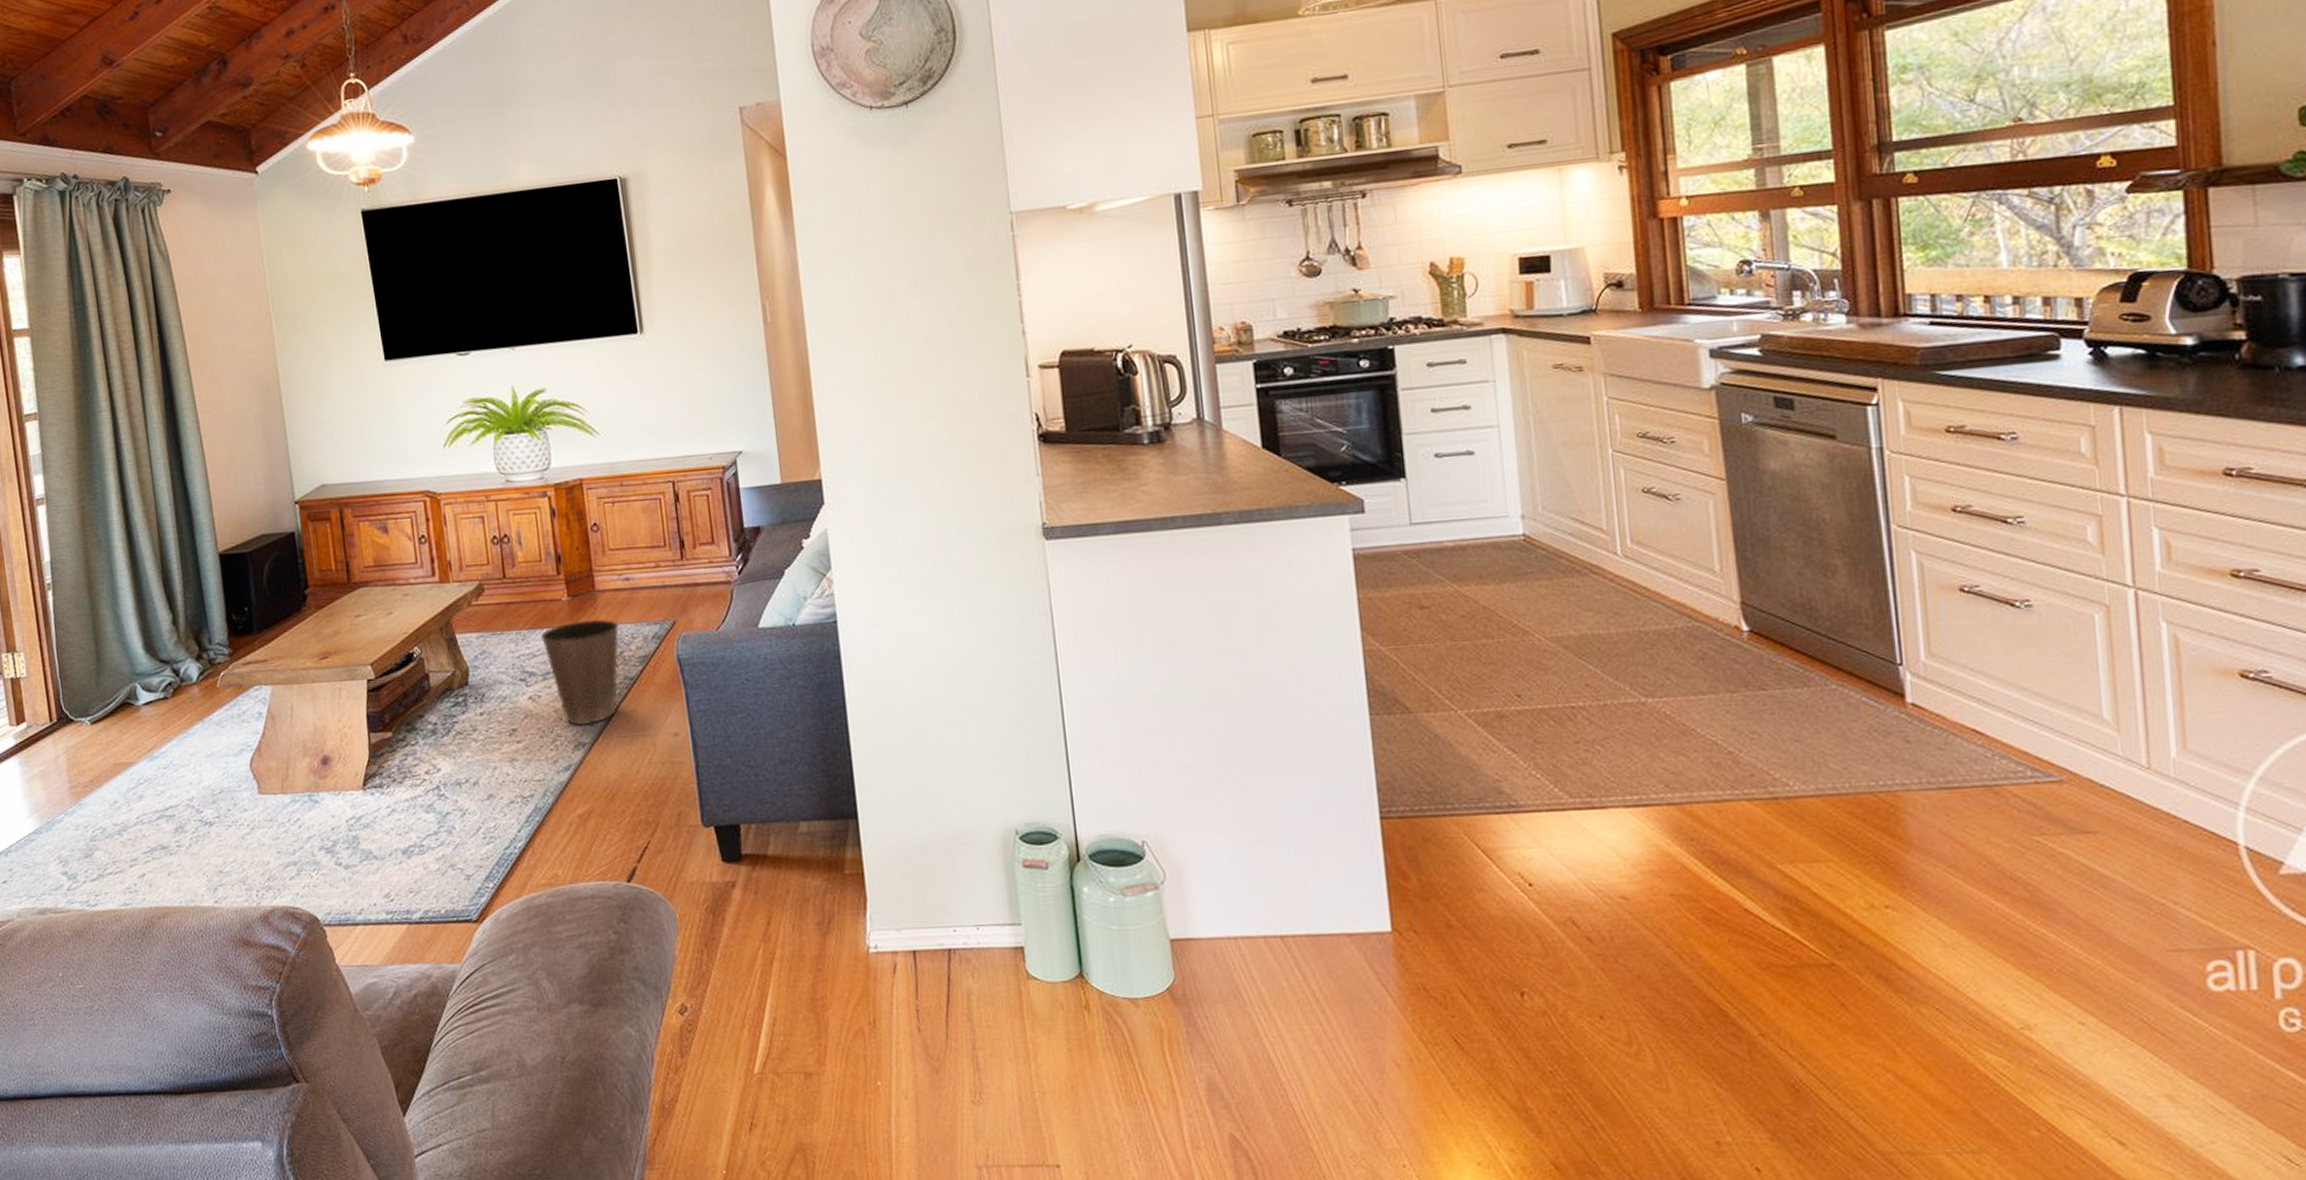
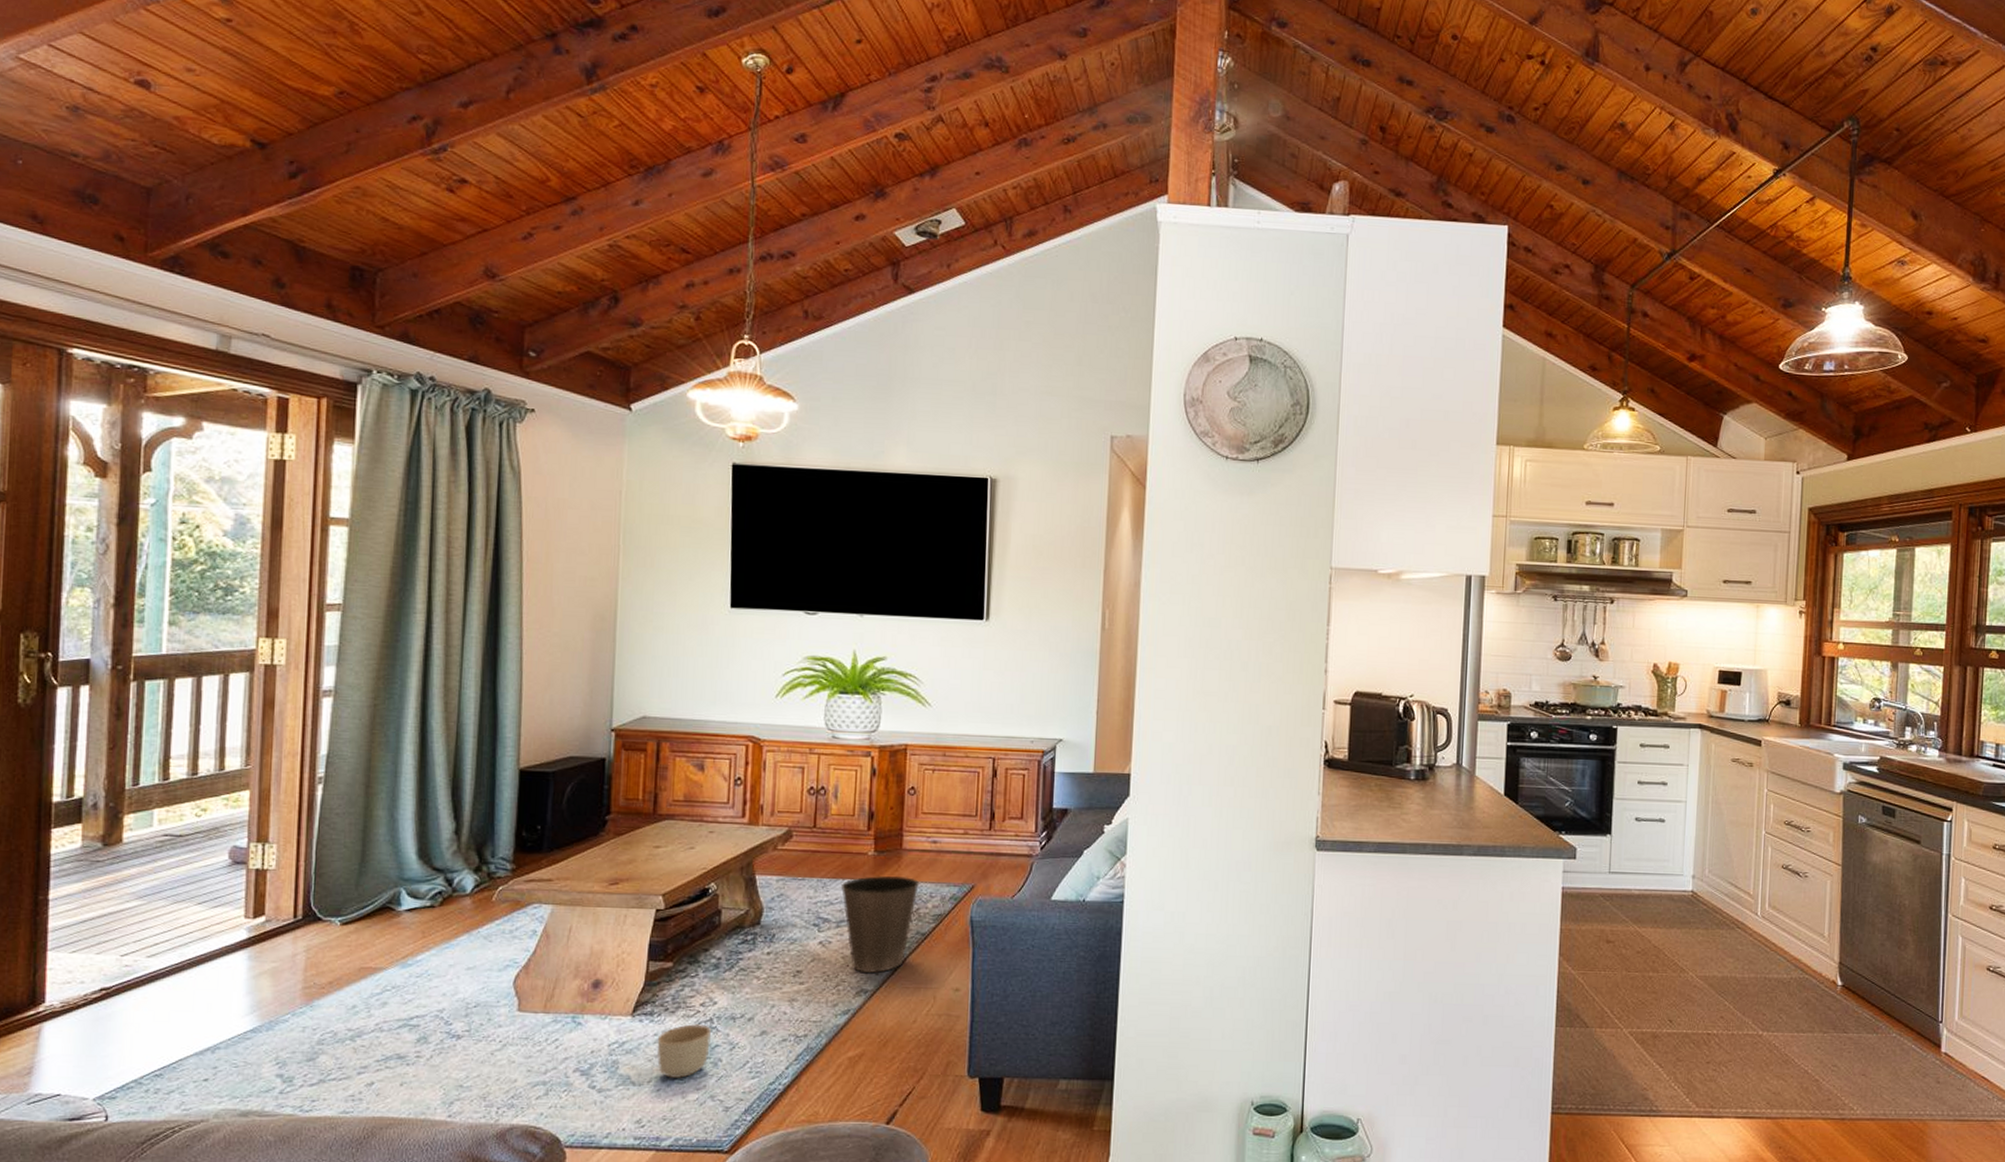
planter: none [390,793,442,849] -> present [656,1024,711,1078]

